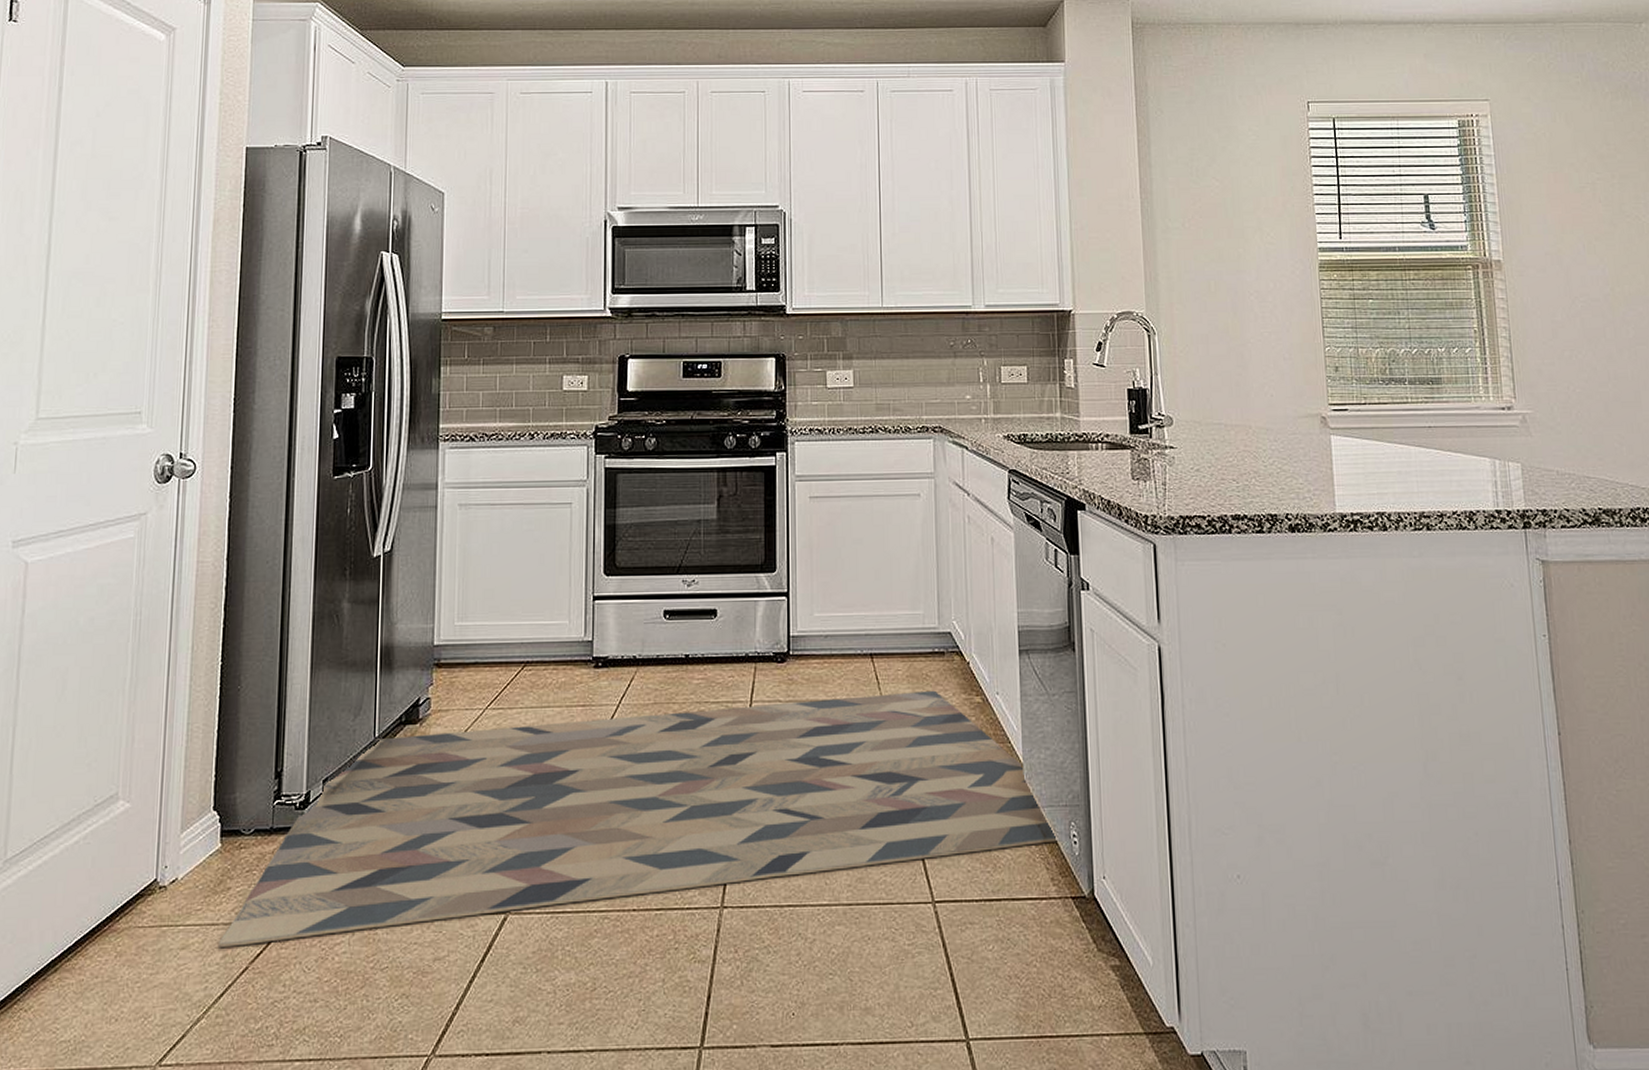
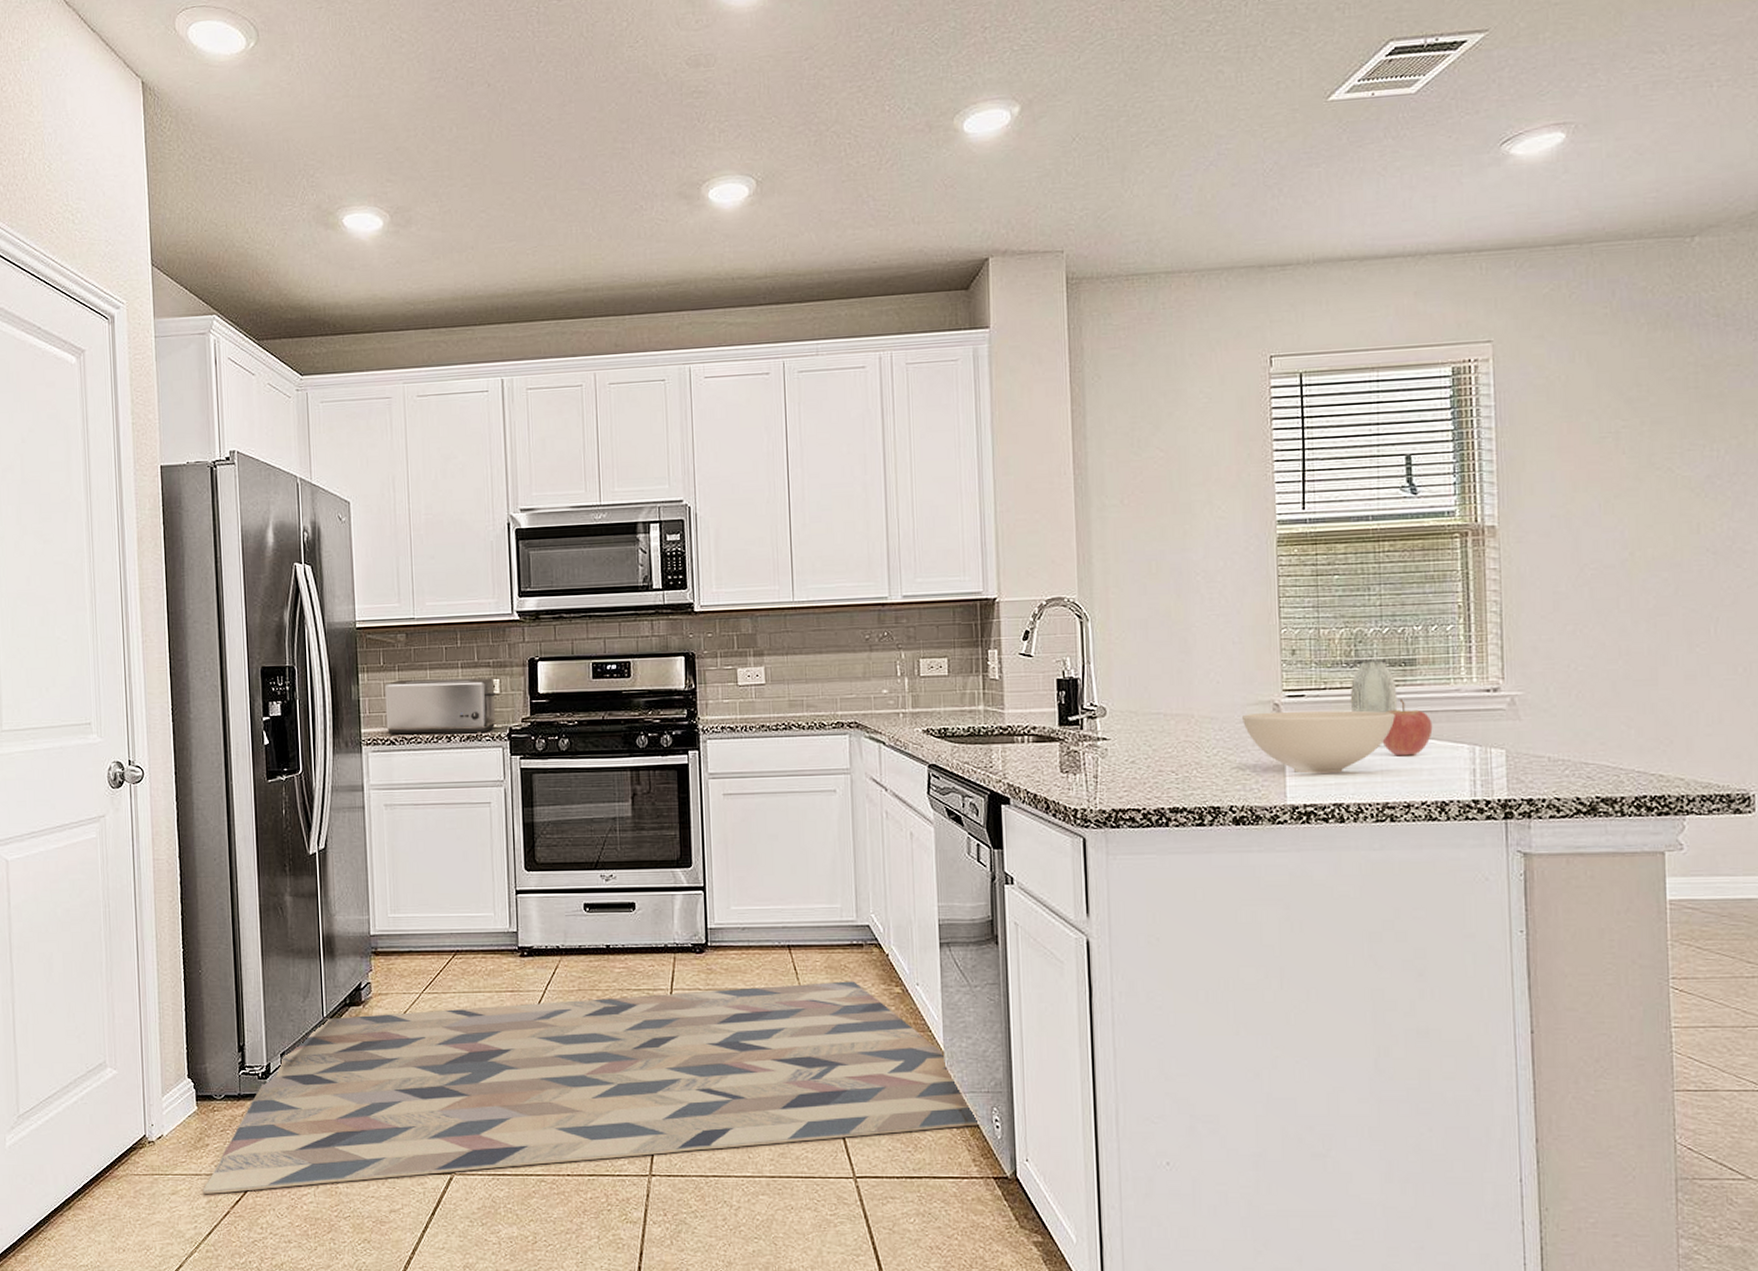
toaster: none [466,373,584,431] -> present [384,678,496,735]
bowl: none [1294,424,1426,484] -> present [1242,710,1395,774]
vase: none [1387,378,1428,459] -> present [1350,660,1398,747]
fruit: none [1416,414,1459,468] -> present [1382,698,1433,756]

